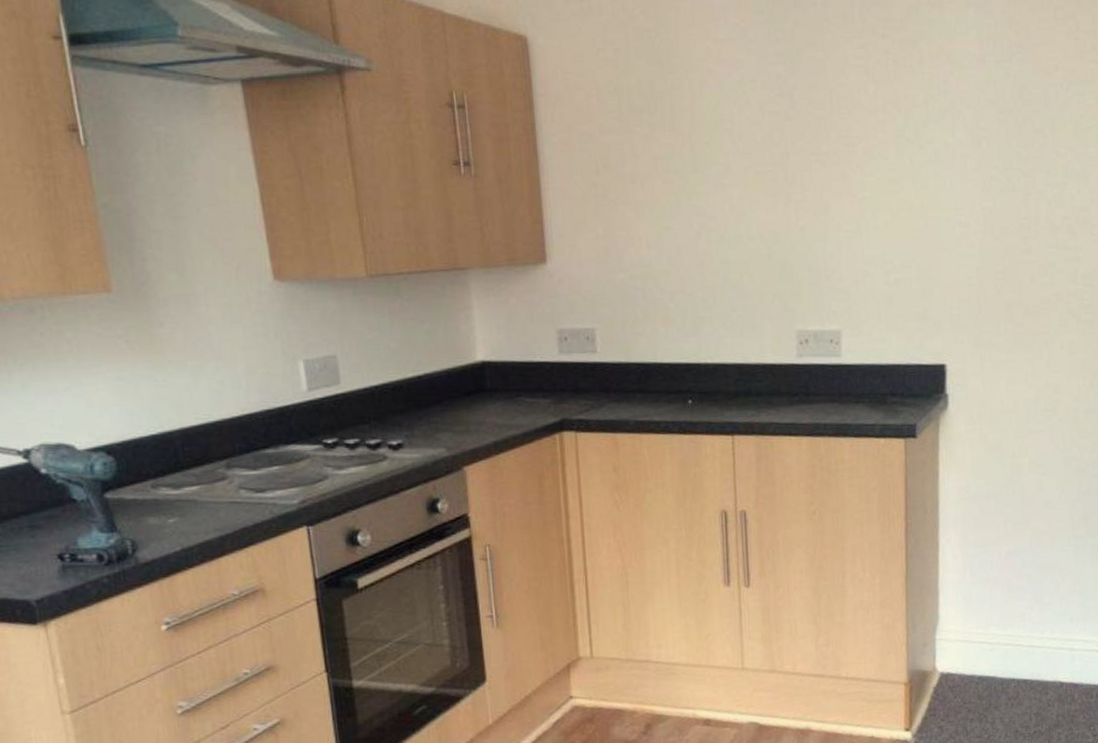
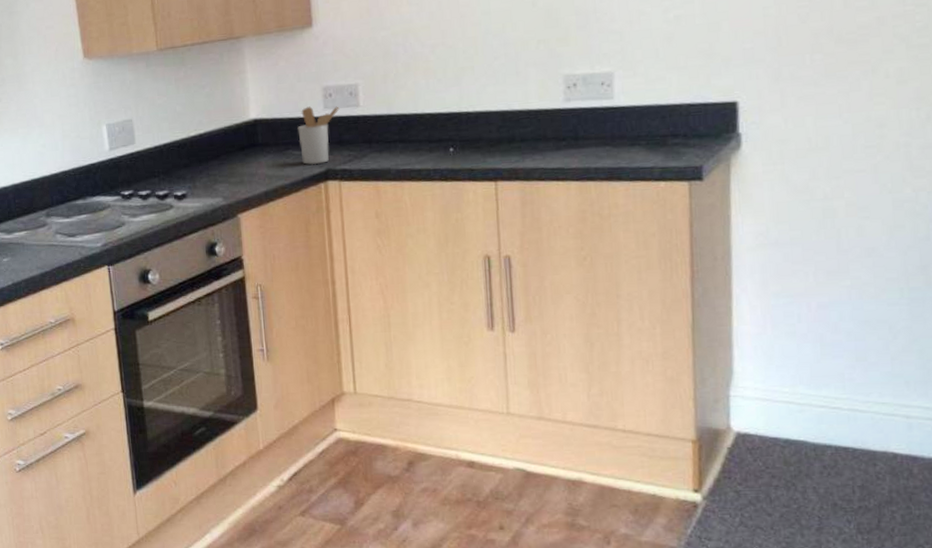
utensil holder: none [530,350,576,414] -> present [297,106,340,165]

